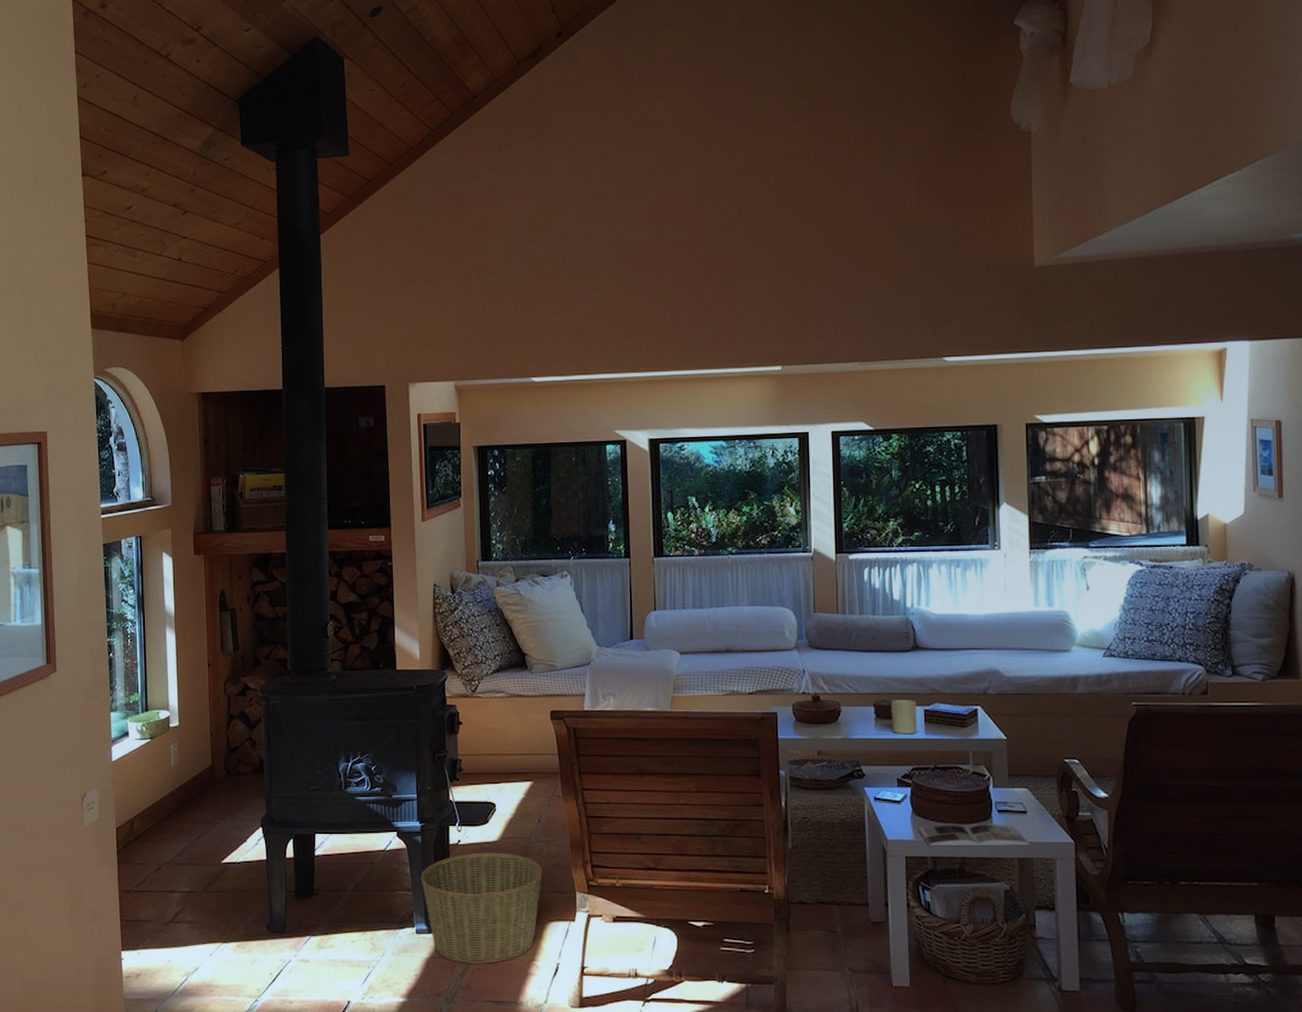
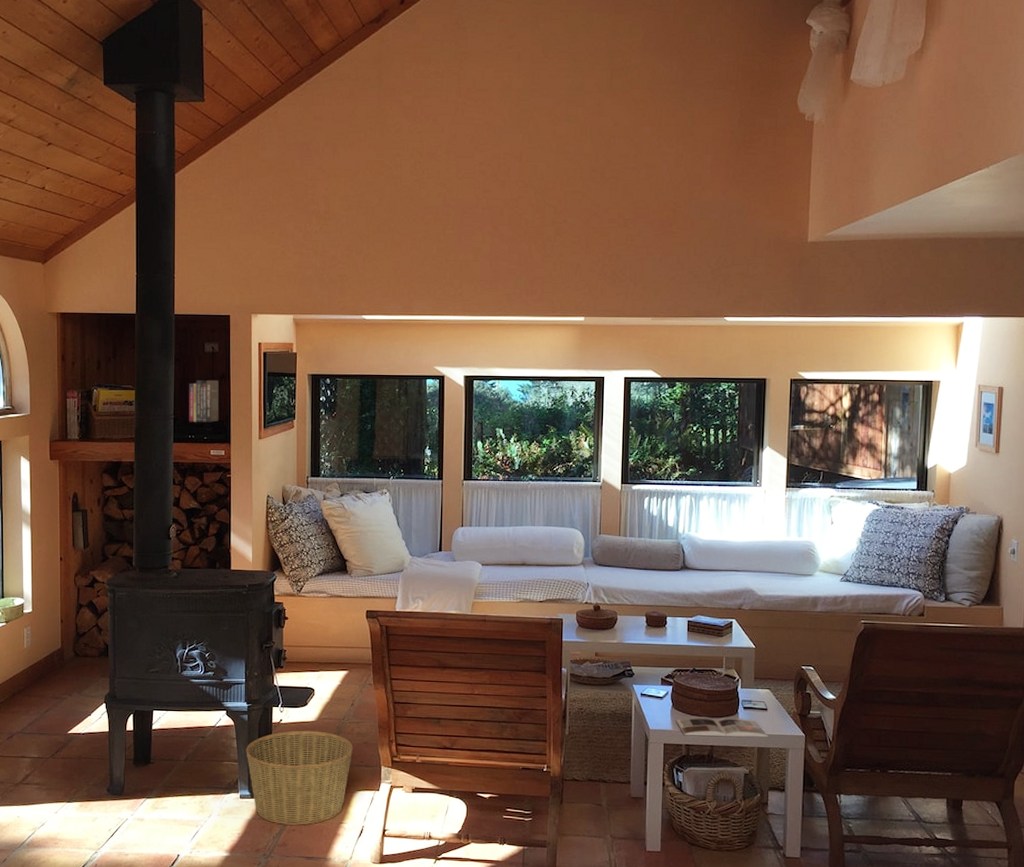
books: none [343,457,376,506] -> present [189,380,219,423]
candle: present [891,700,917,735] -> none [659,611,681,641]

